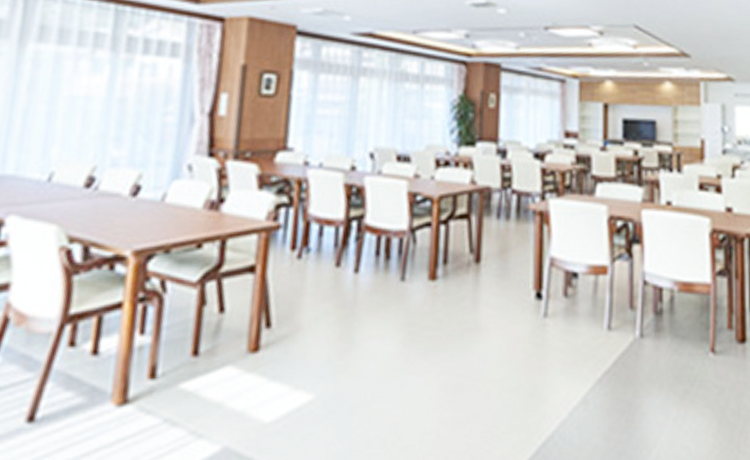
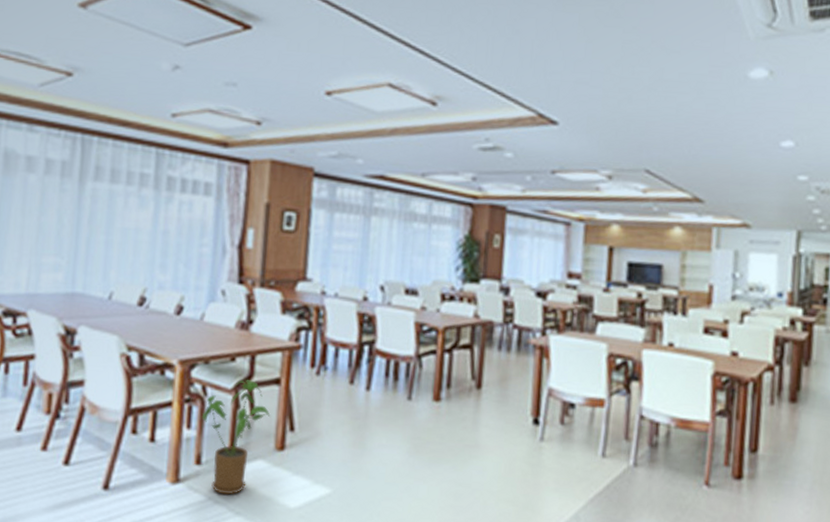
house plant: none [158,270,243,414] -> present [201,380,271,495]

